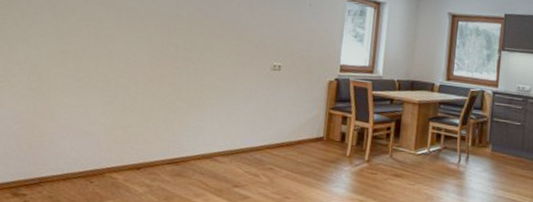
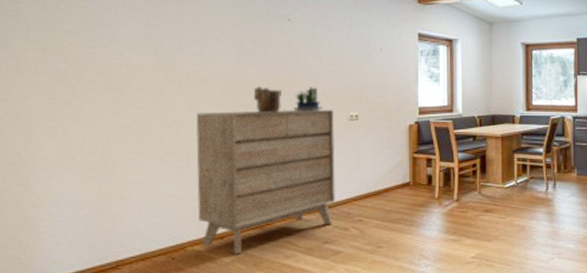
dresser: none [119,46,258,187] -> present [195,109,336,255]
ceramic vessel: none [185,28,212,55] -> present [254,86,282,113]
potted plant: none [219,33,248,57] -> present [292,87,323,111]

